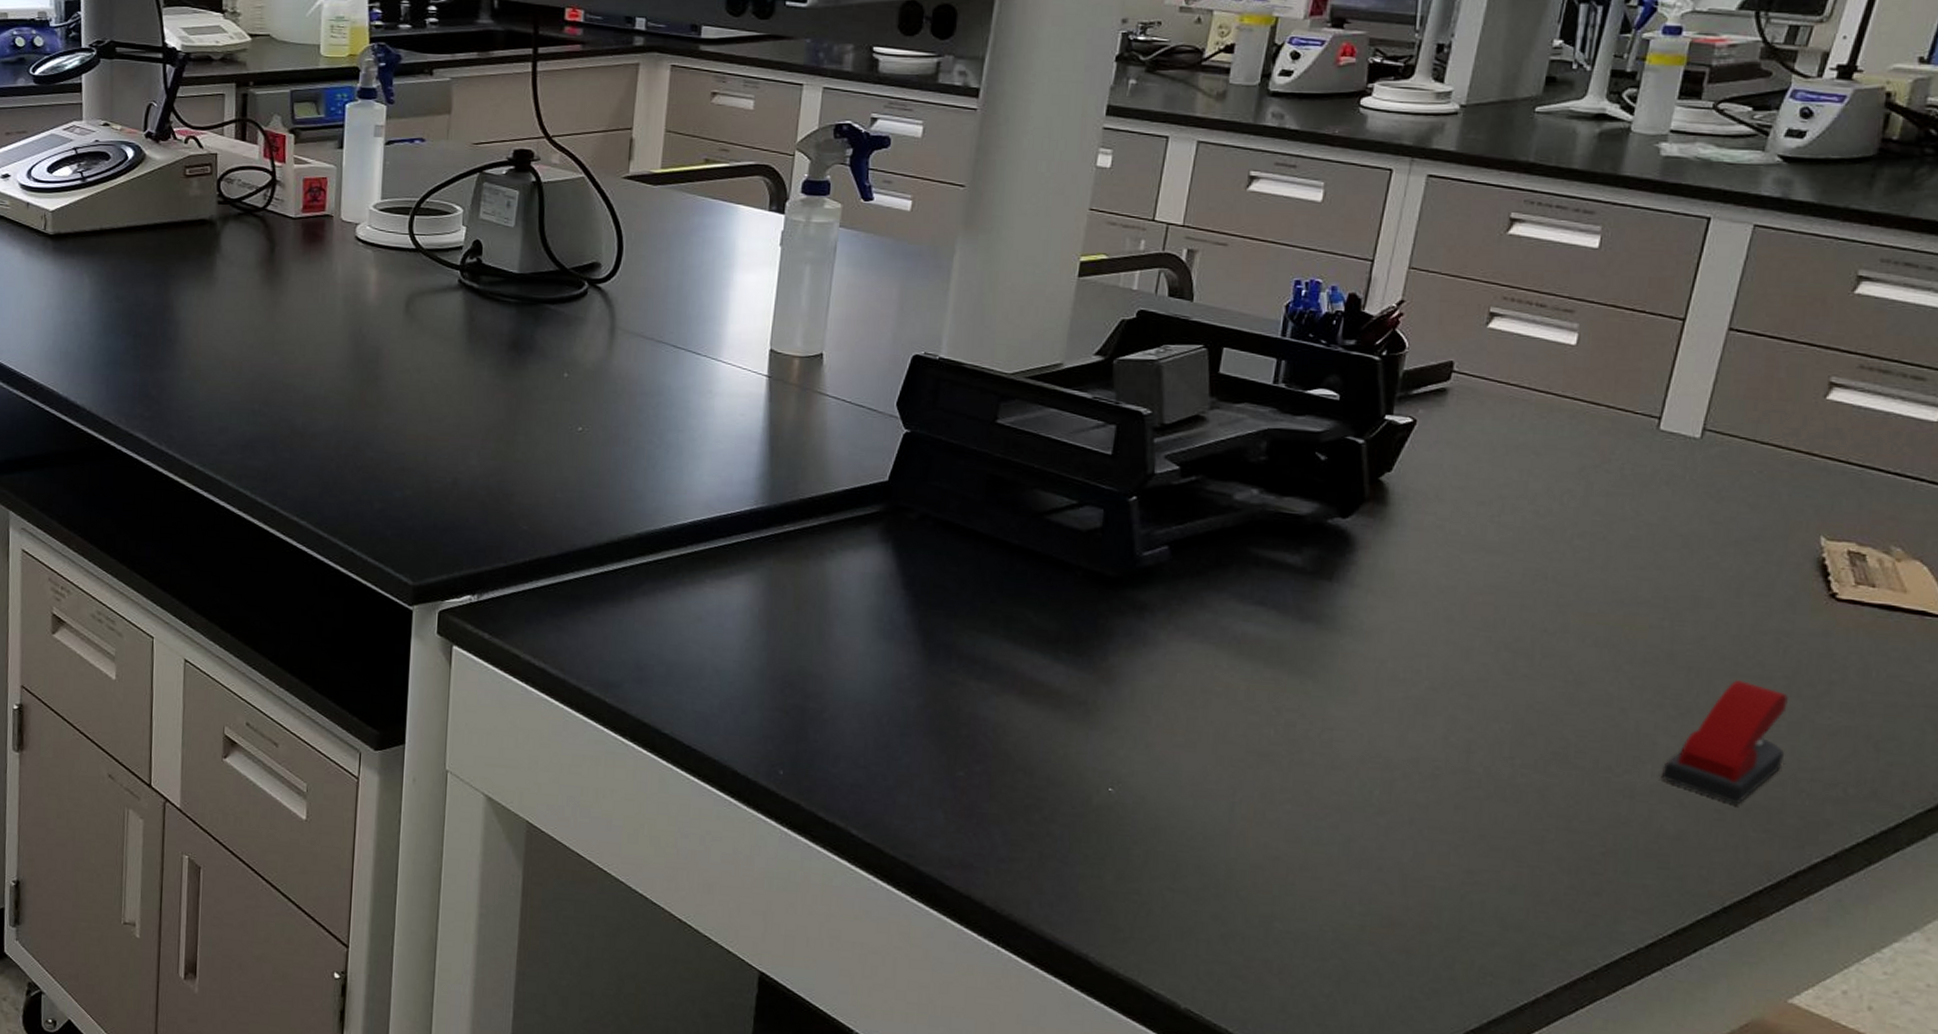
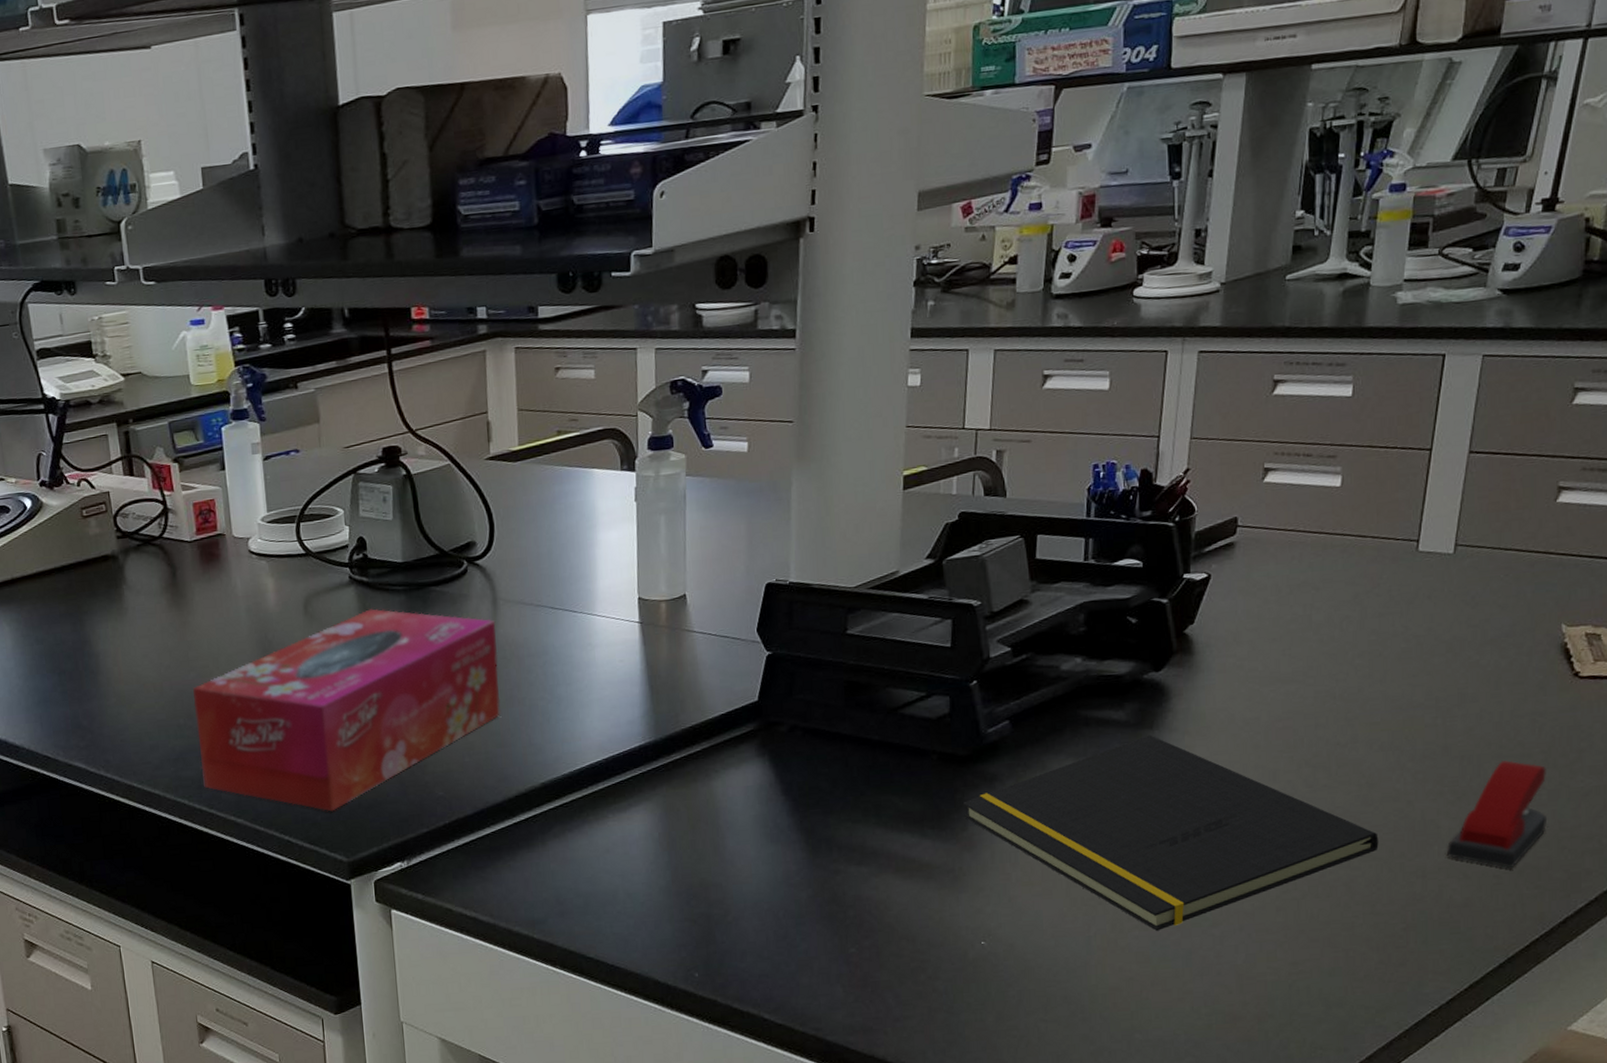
tissue box: none [270,318,611,529] -> present [193,609,501,812]
notepad: none [1106,586,1583,809] -> present [963,735,1379,931]

